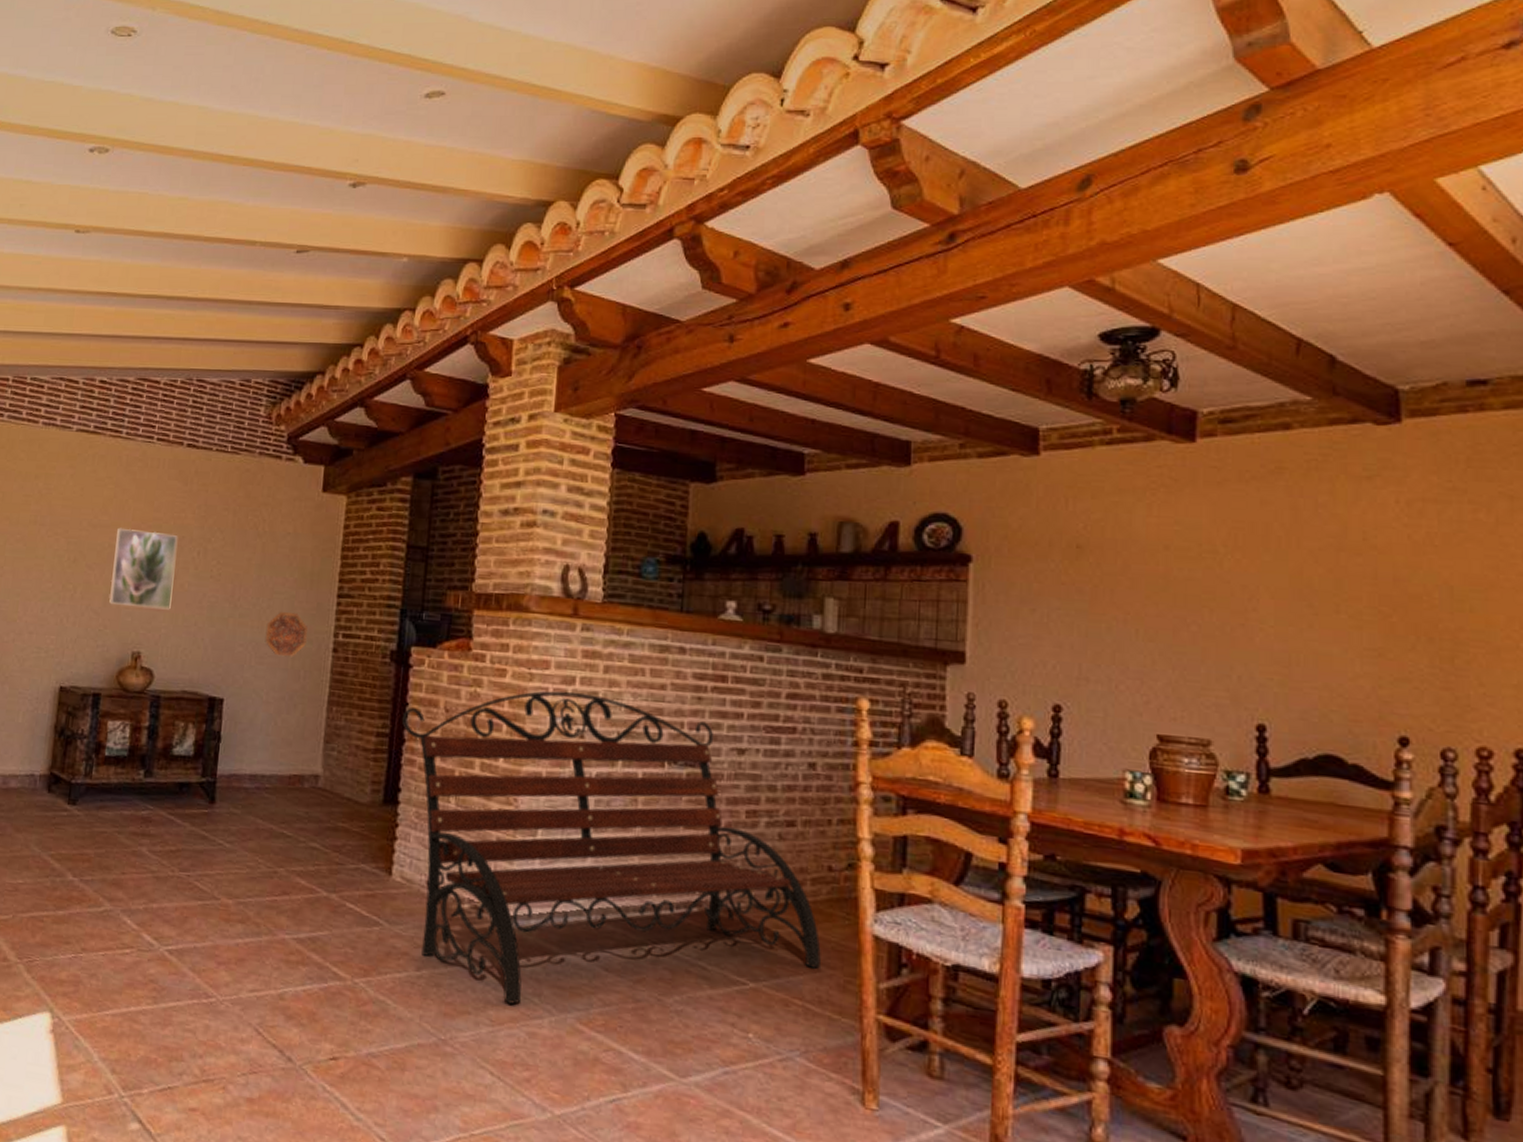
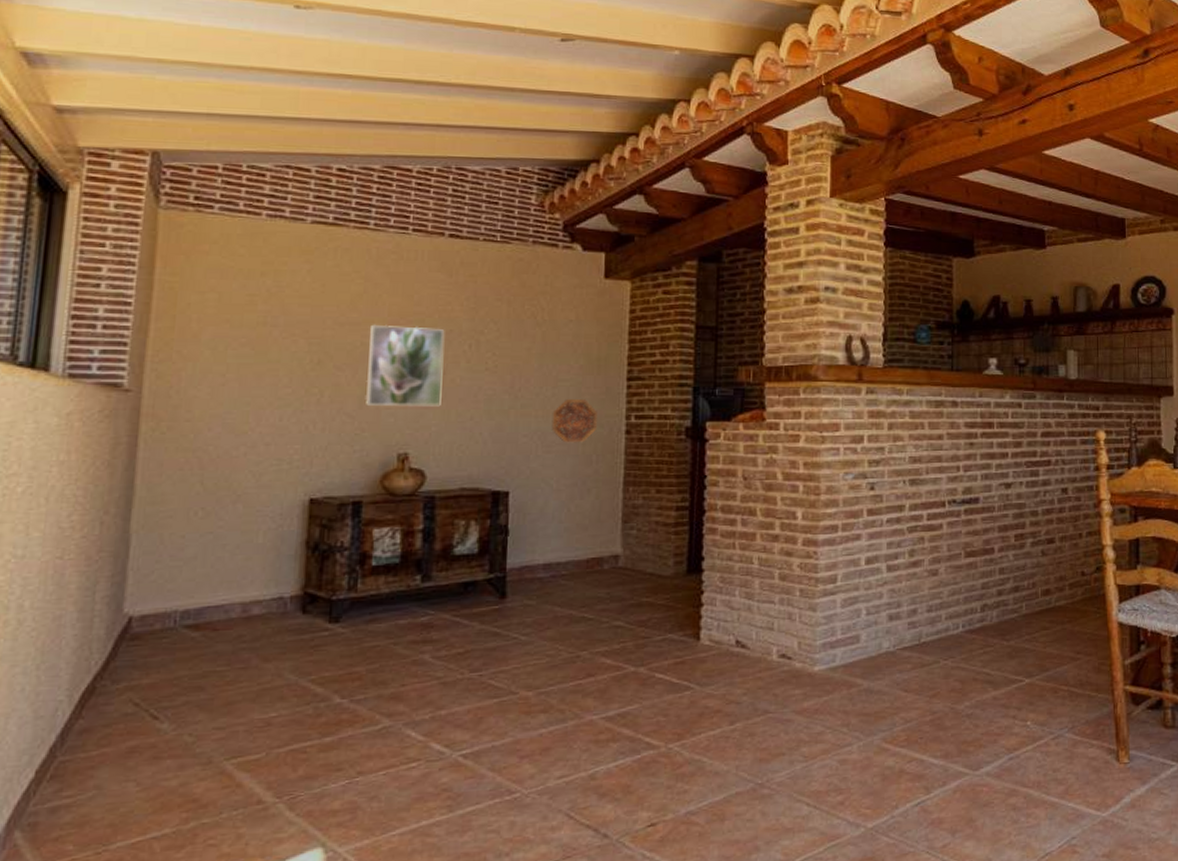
bench: present [401,691,821,1004] -> none [701,450,1080,738]

